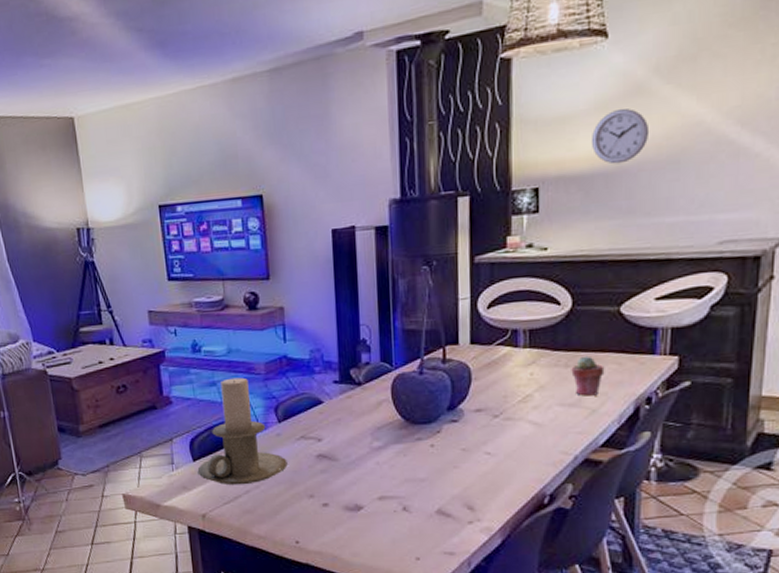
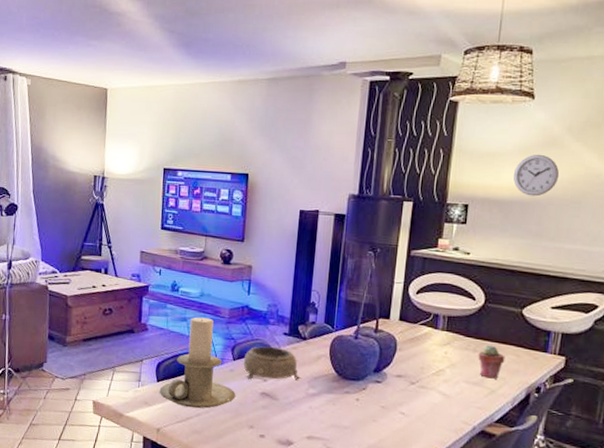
decorative bowl: none [290,399,360,442] -> present [243,346,299,380]

